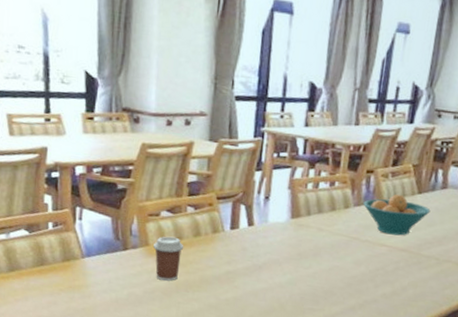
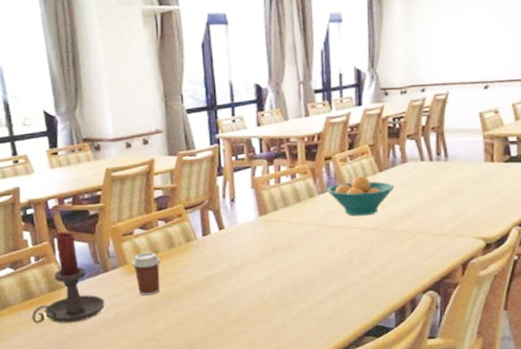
candle holder: none [41,201,119,297] -> present [32,232,105,324]

